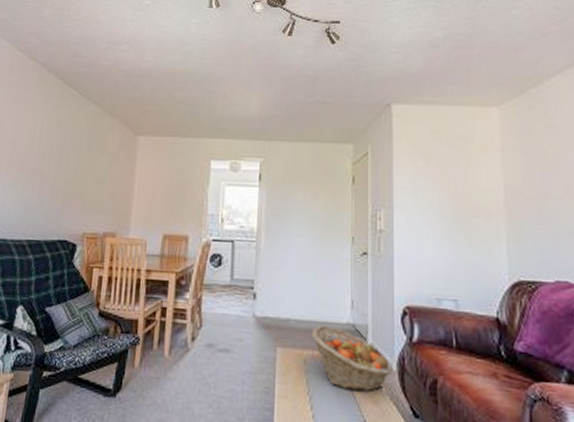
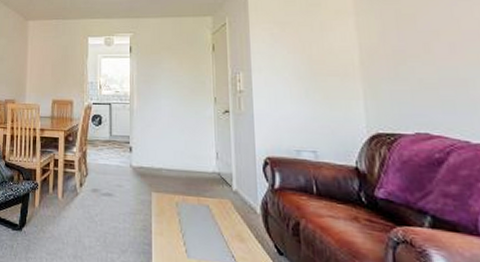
fruit basket: present [311,325,393,392] -> none [181,174,257,231]

